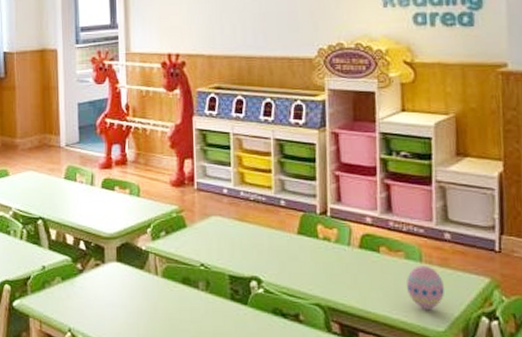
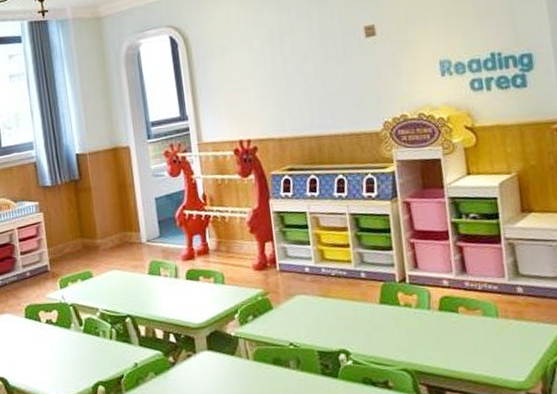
decorative egg: present [406,265,445,309] -> none [485,320,522,362]

